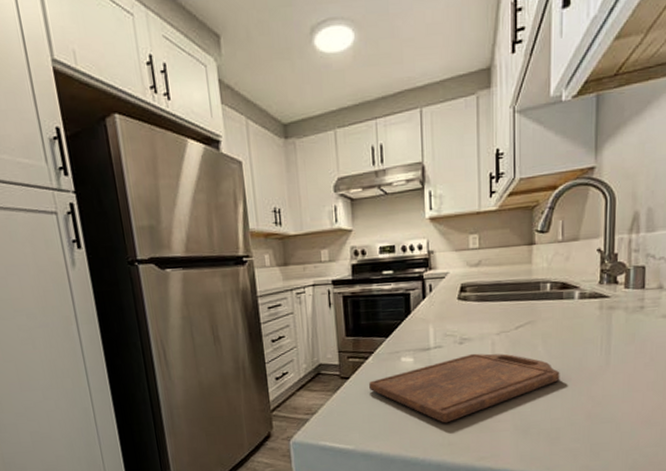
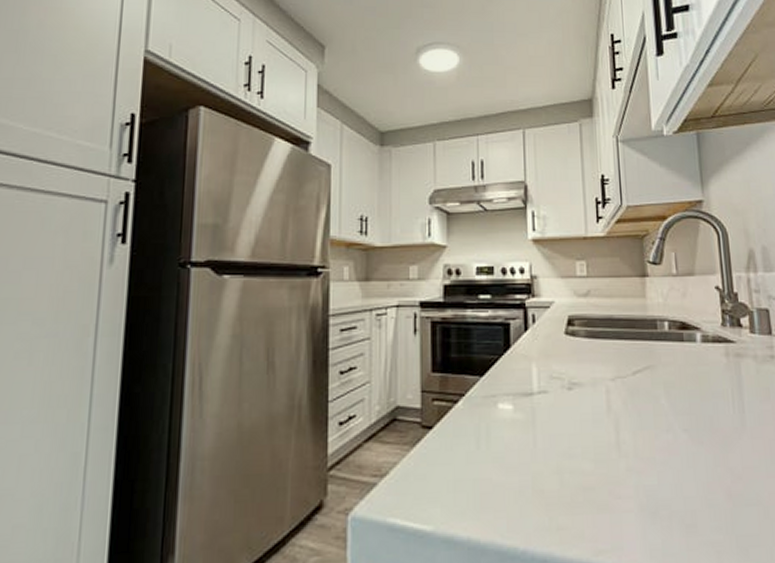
cutting board: present [369,353,560,423] -> none [457,402,690,498]

